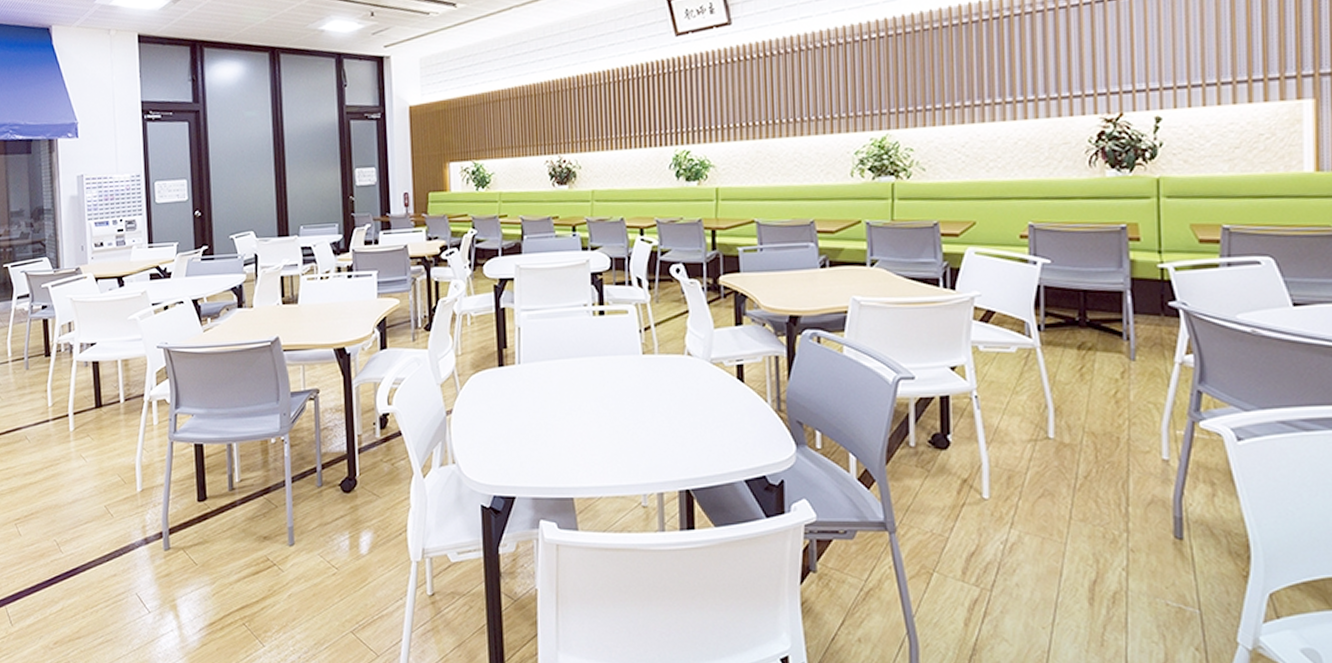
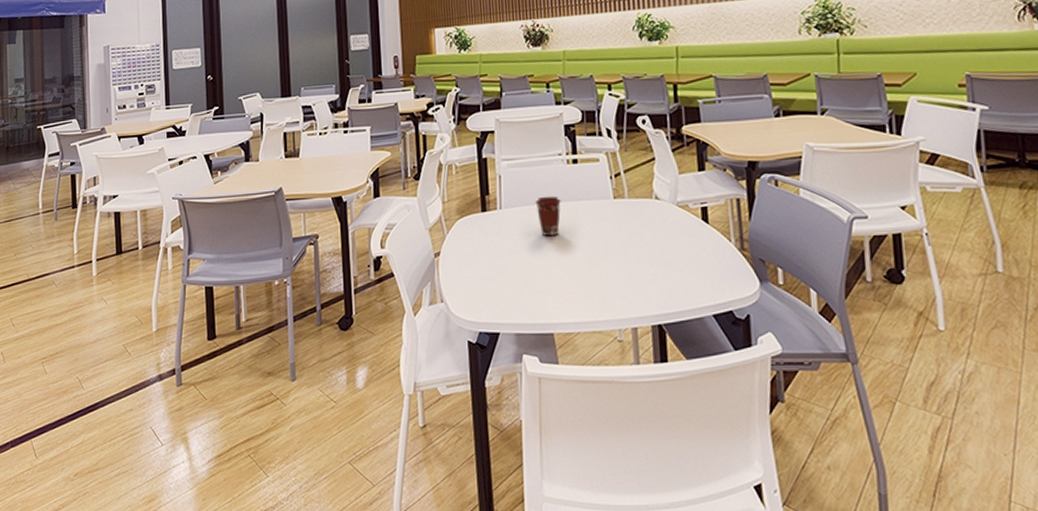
coffee cup: none [557,350,585,393] -> present [535,196,561,236]

